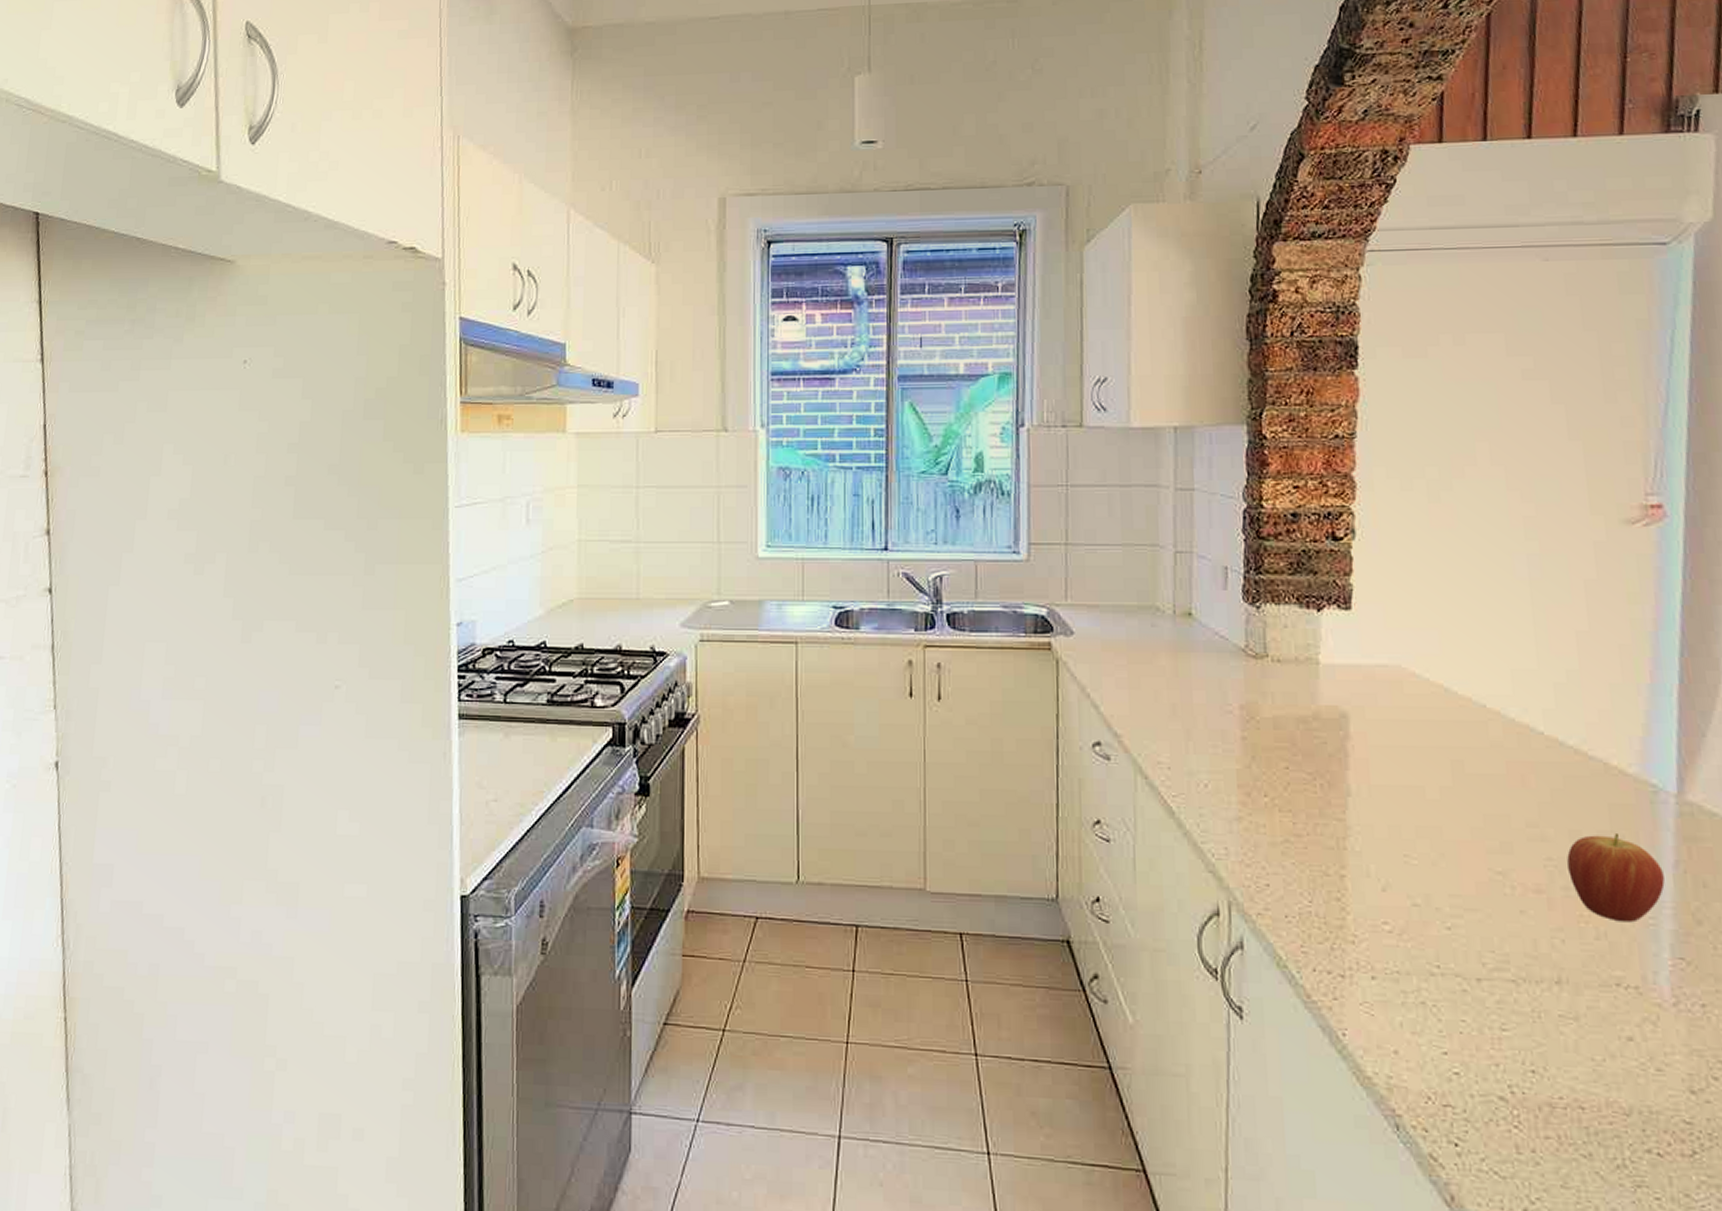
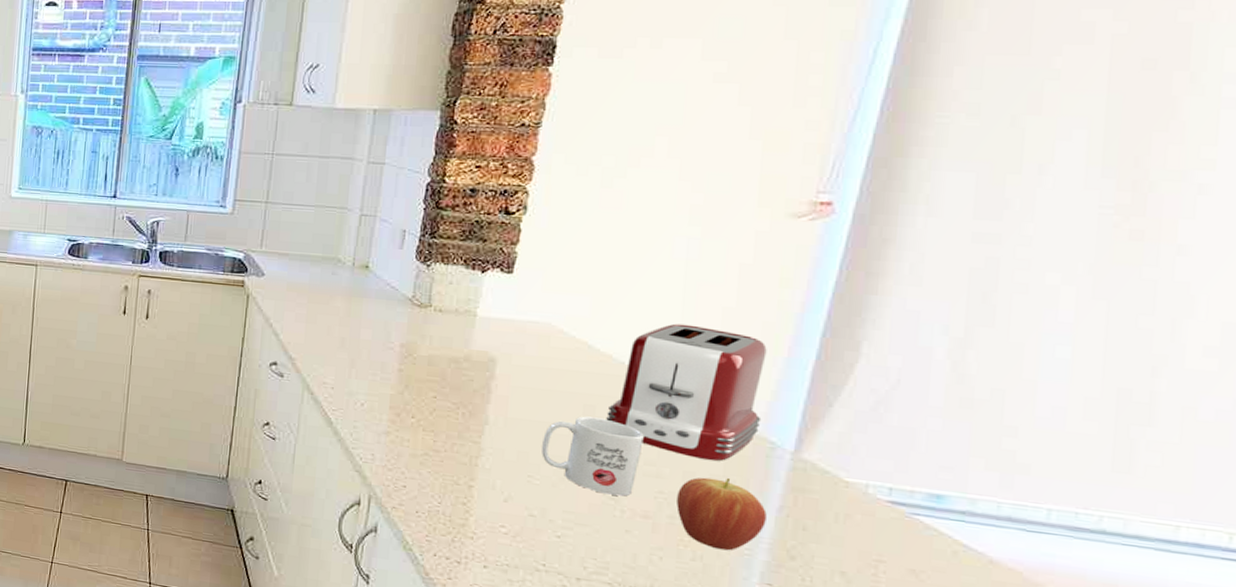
mug: none [1413,774,1522,869] -> present [541,416,644,496]
toaster: none [1477,654,1638,813] -> present [606,323,767,461]

